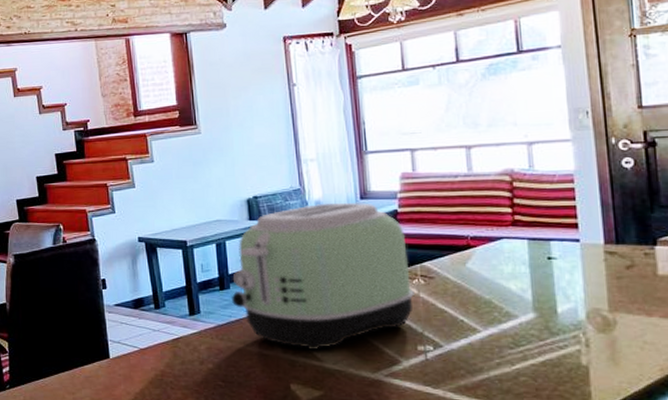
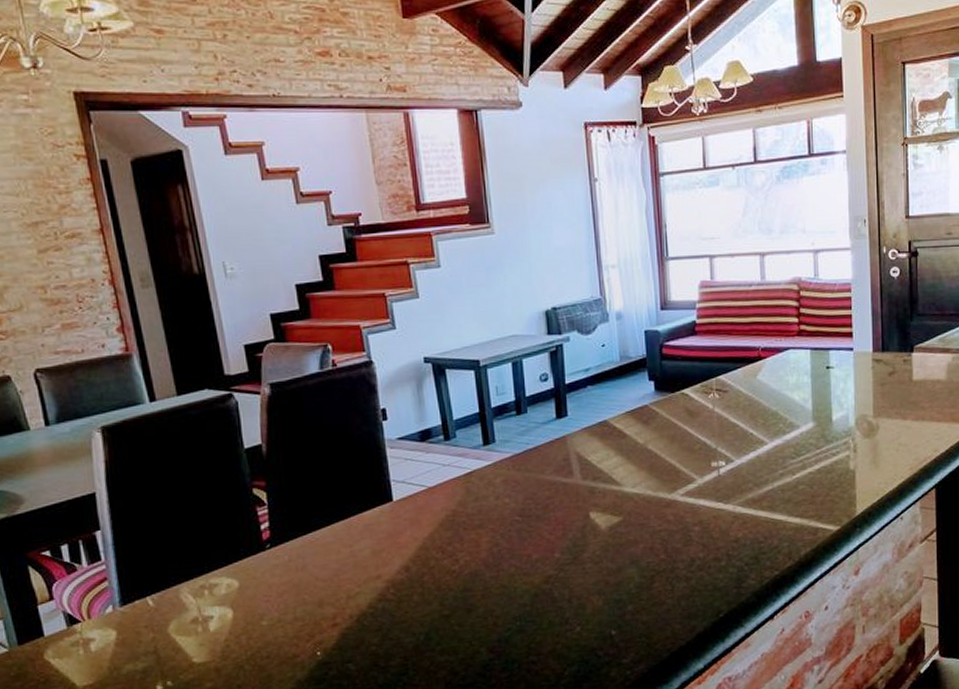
toaster: present [232,202,414,350] -> none [529,312,710,474]

